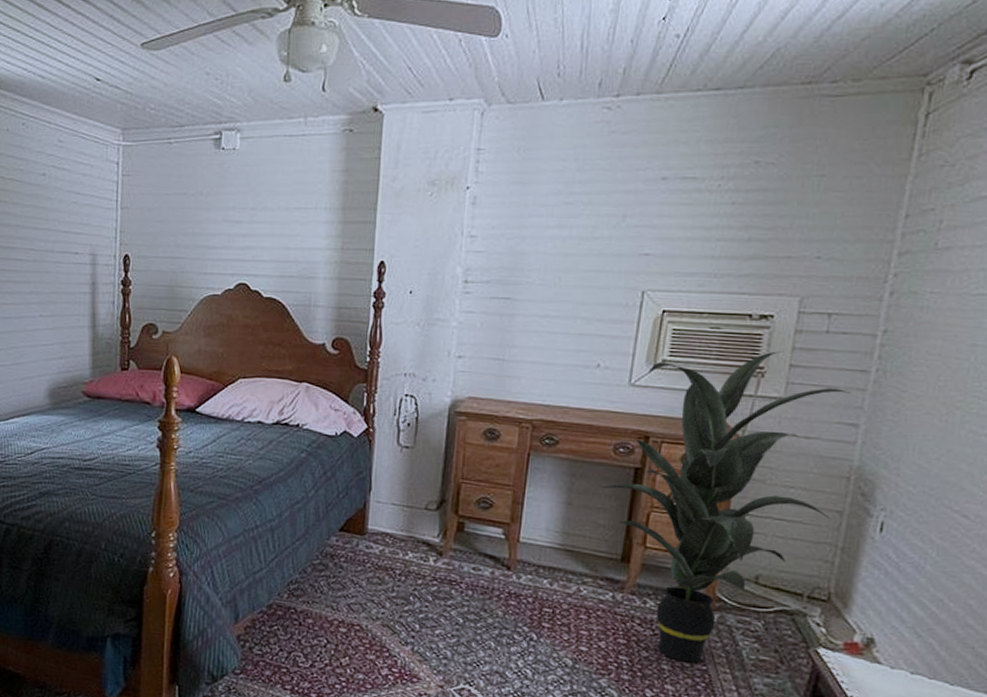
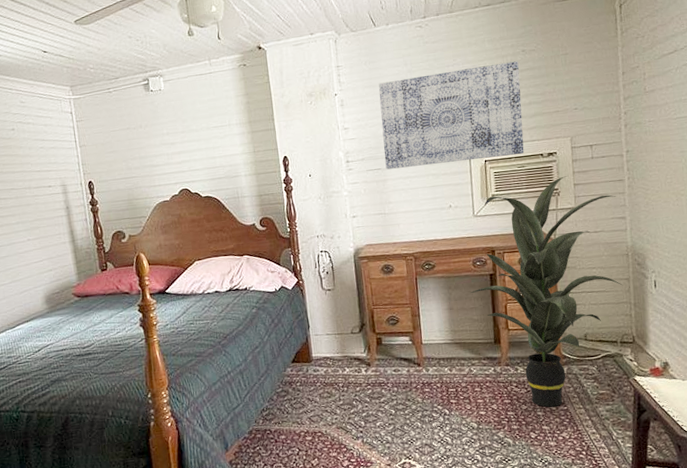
wall art: none [517,175,746,310] -> present [378,61,524,170]

